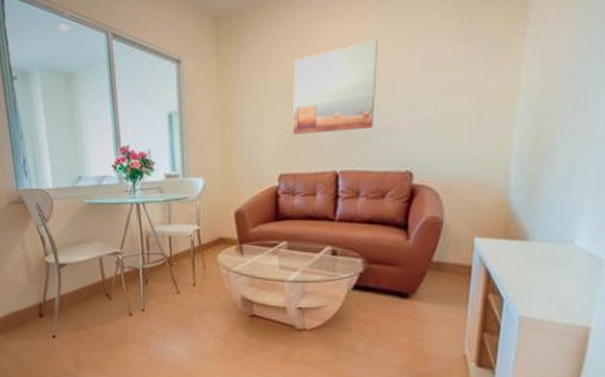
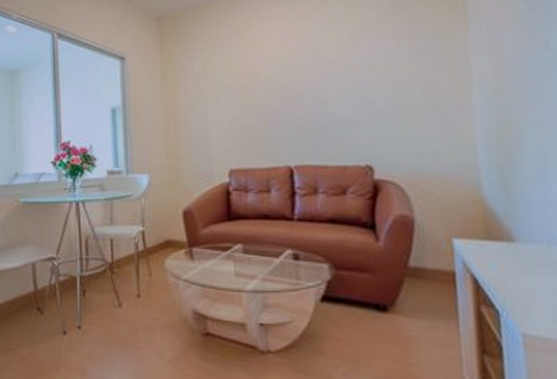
wall art: present [293,39,378,135] -> none [239,36,326,128]

